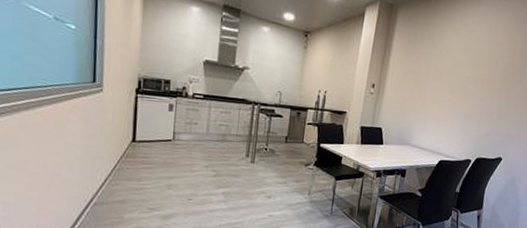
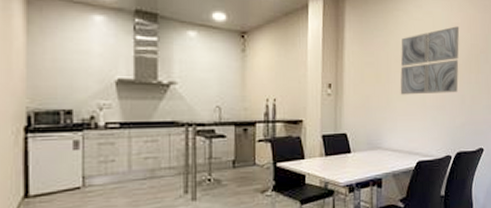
wall art: none [434,45,500,106] -> present [400,26,460,95]

